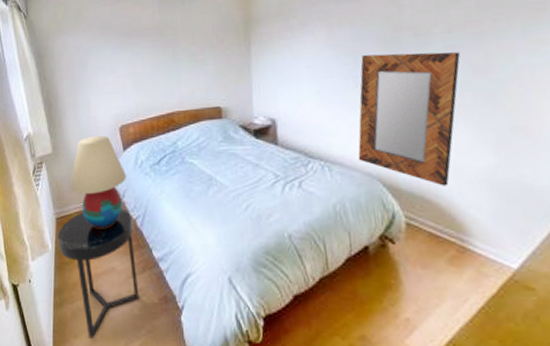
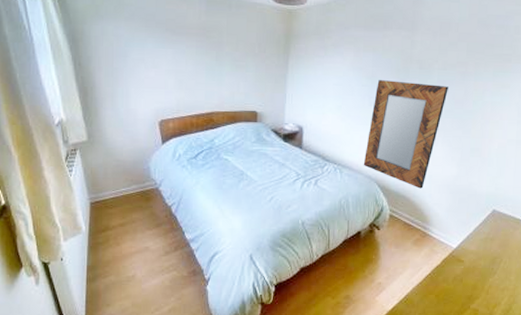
side table: present [58,208,139,339] -> none [92,196,171,306]
table lamp: present [70,135,127,229] -> none [106,127,165,214]

